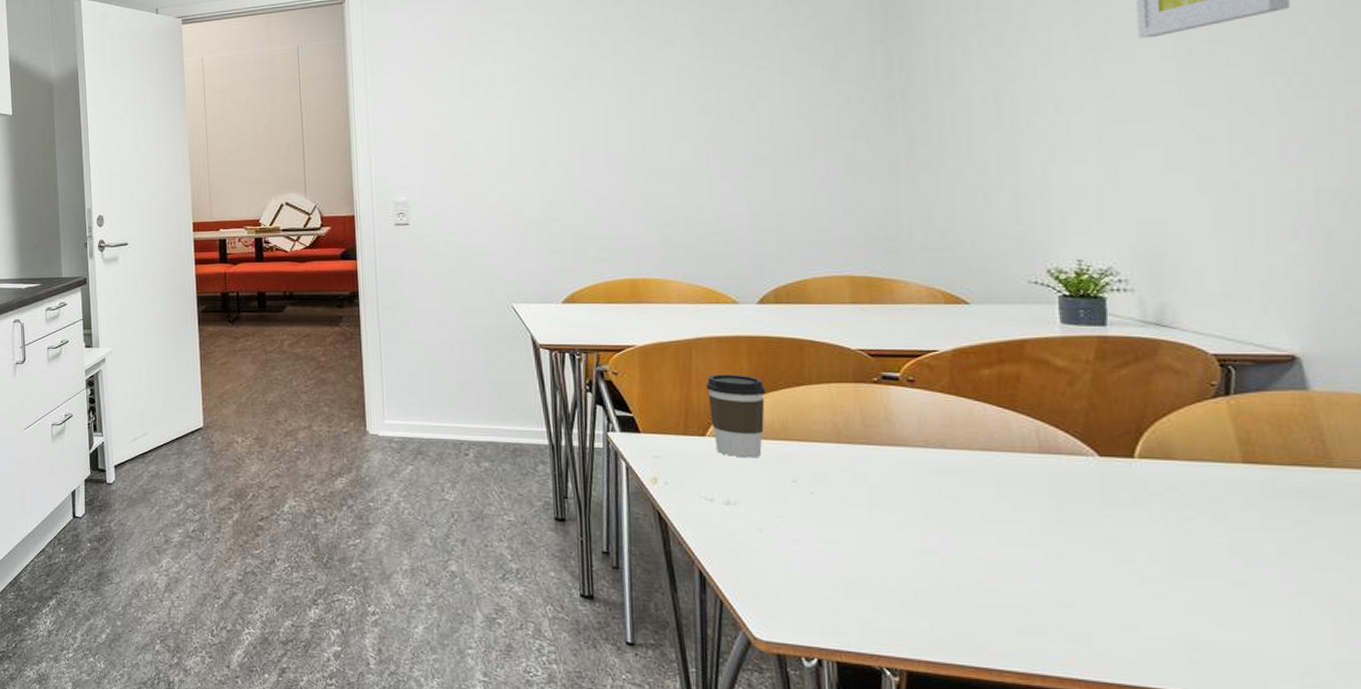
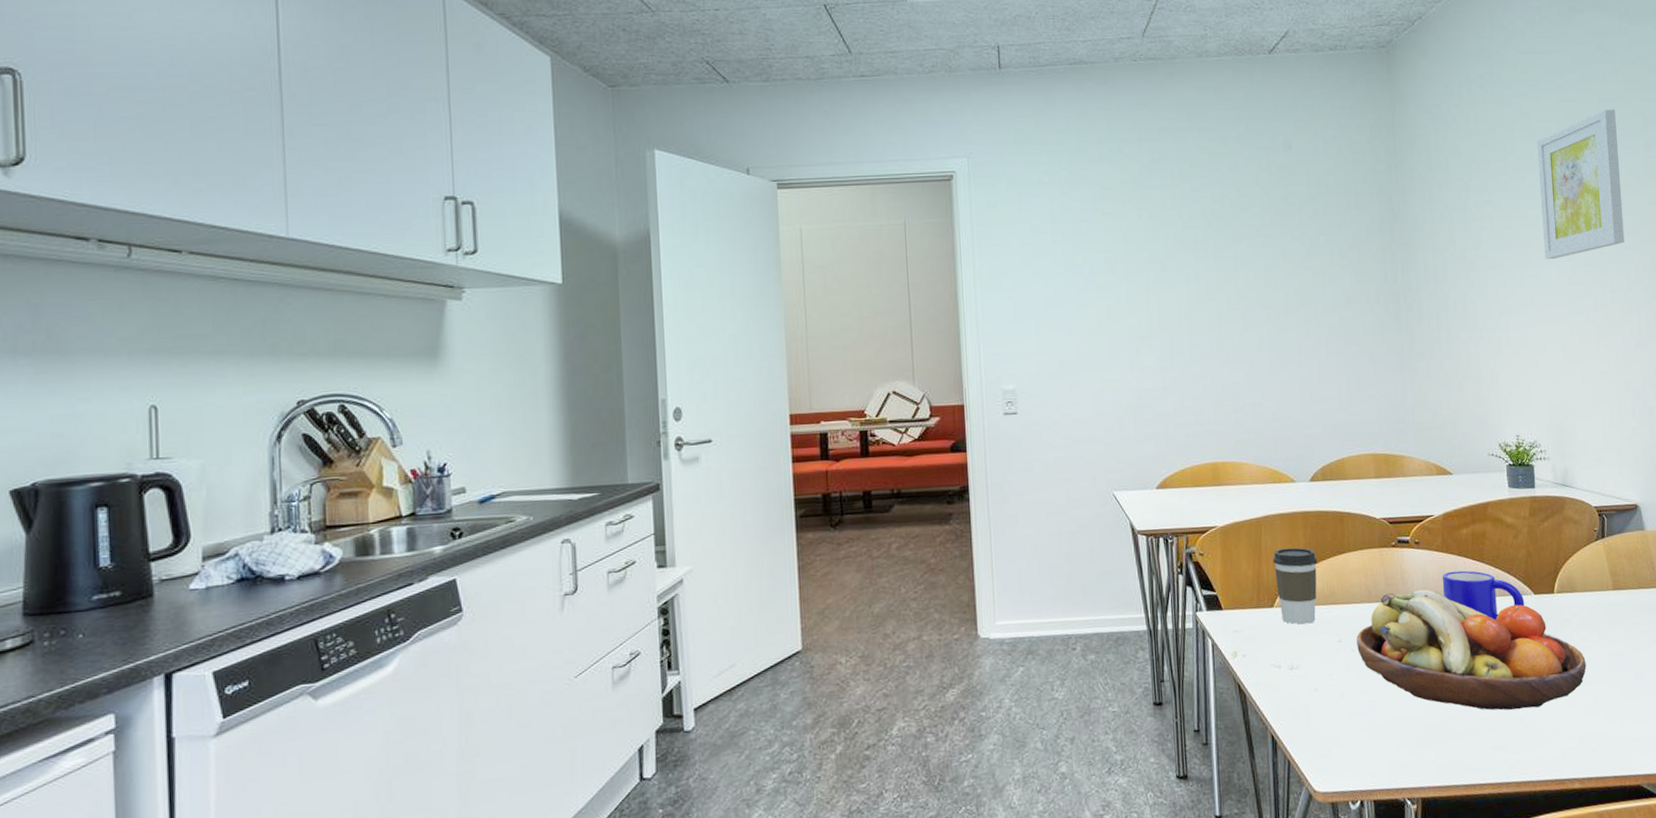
fruit bowl: none [817,433,1188,594] -> present [1356,588,1587,710]
mug: none [948,418,1083,482] -> present [1442,570,1525,621]

